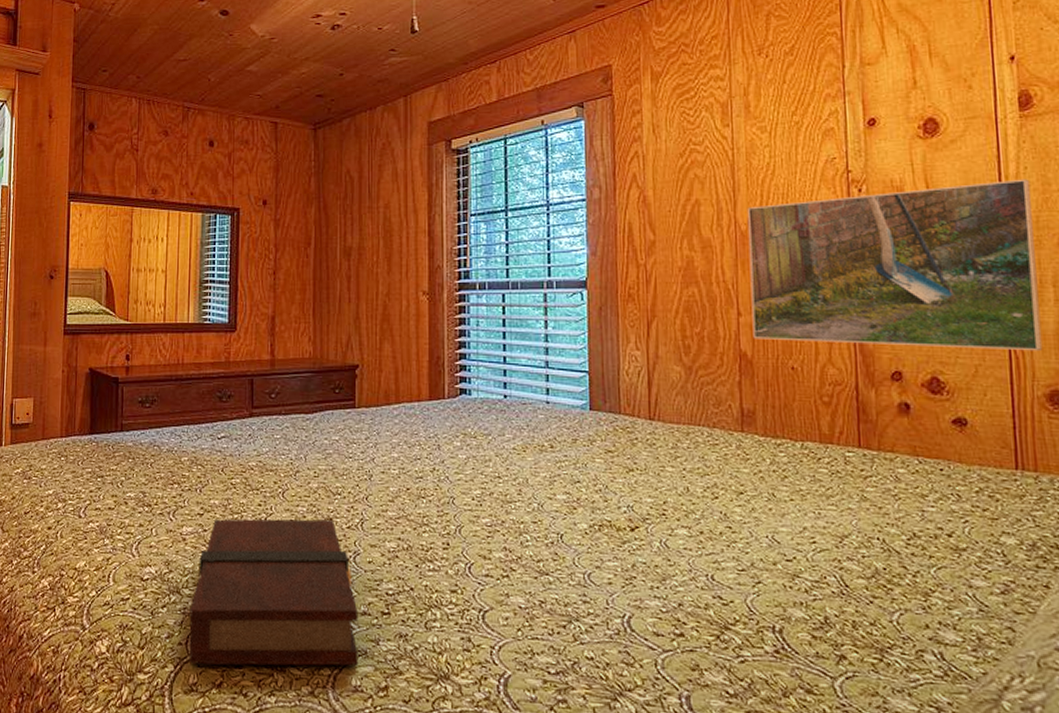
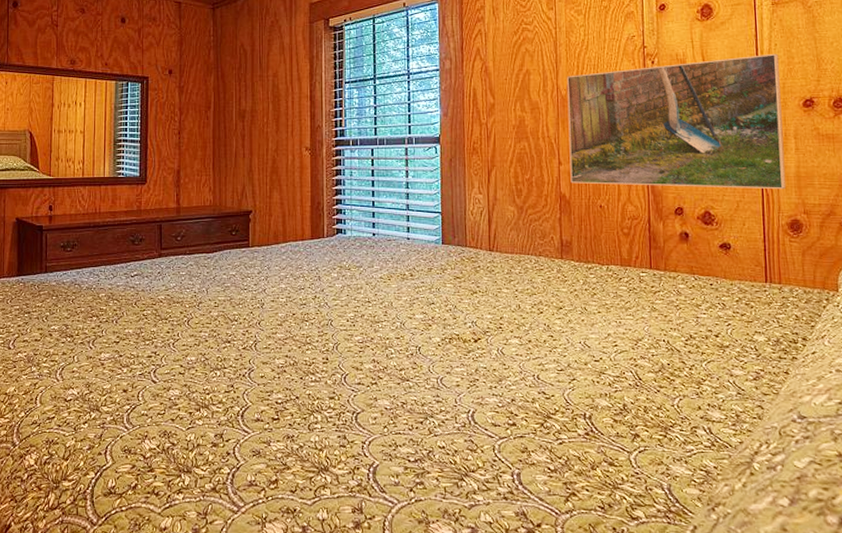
book: present [188,519,358,666] -> none [107,343,253,472]

